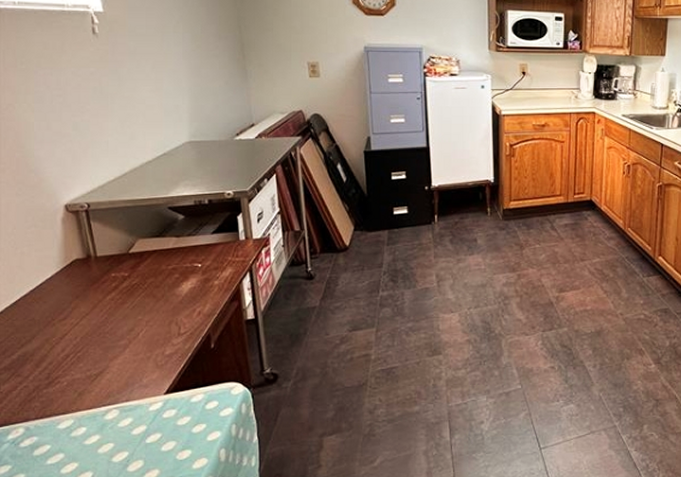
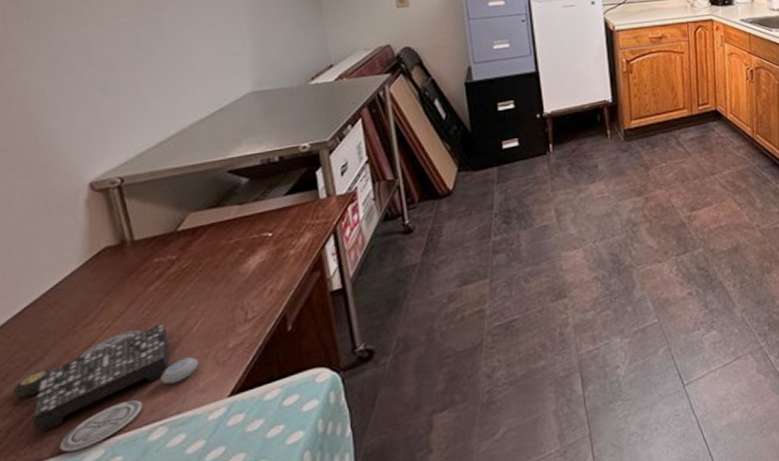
board game: none [10,327,143,417] -> present [12,323,199,452]

